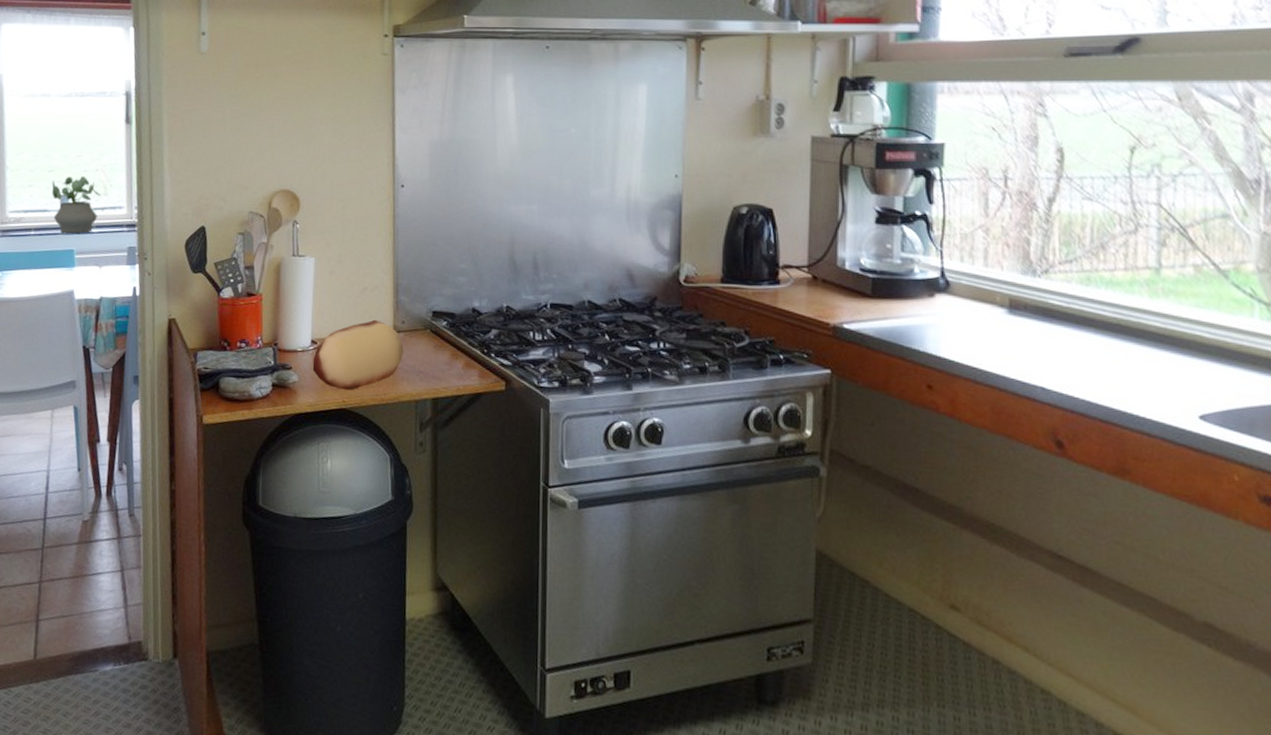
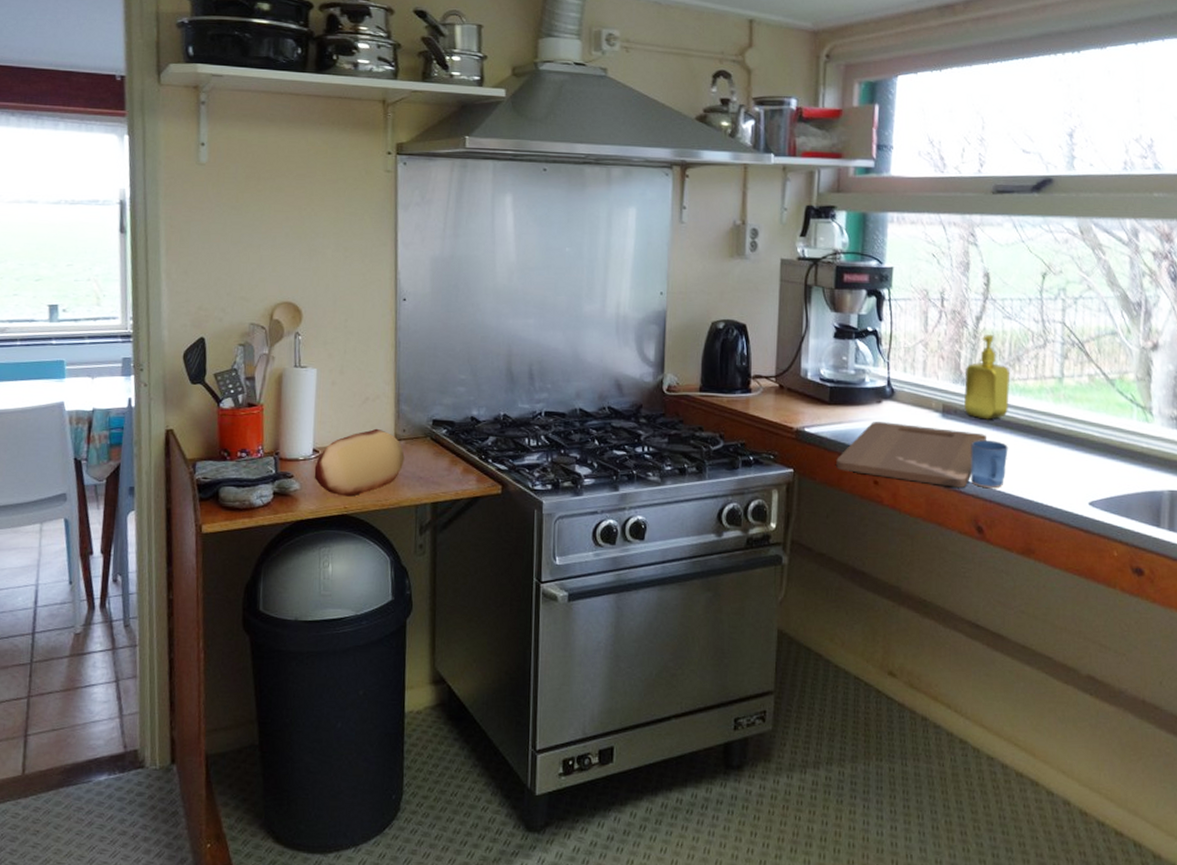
potted plant: present [52,175,101,233] -> none [39,285,94,344]
cutting board: none [881,318,1066,395] -> present [836,422,988,488]
soap dispenser: none [1036,219,1093,317] -> present [964,335,1009,420]
mug: none [1045,340,1093,396] -> present [971,440,1008,488]

